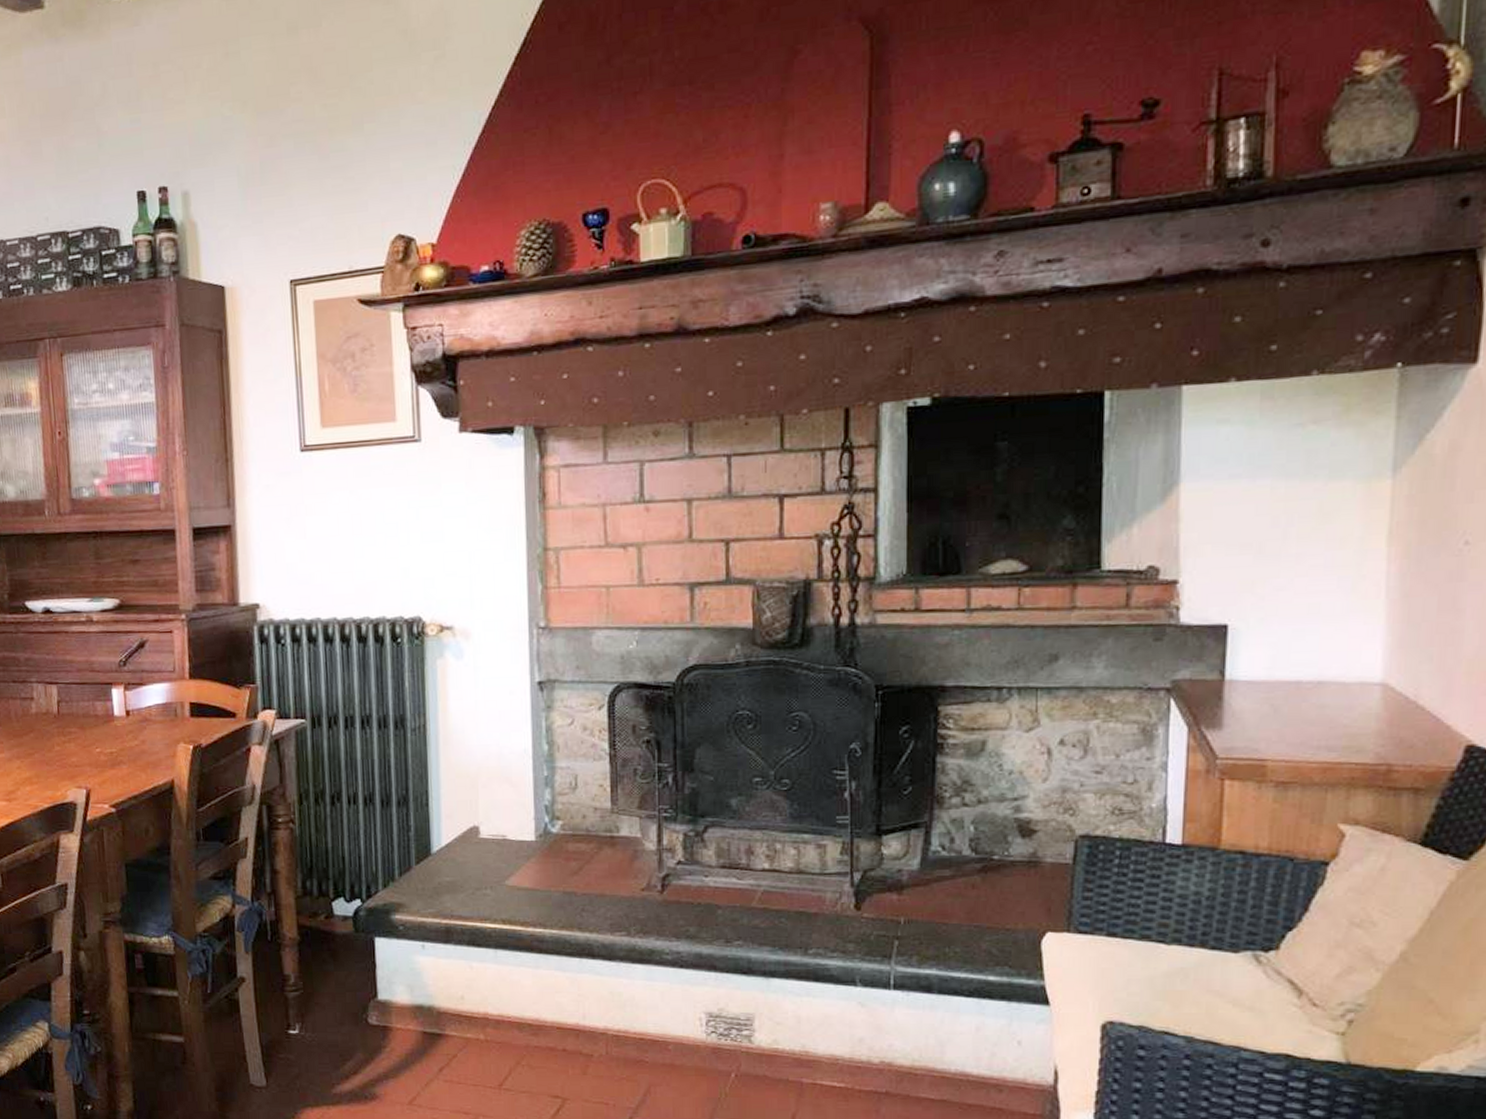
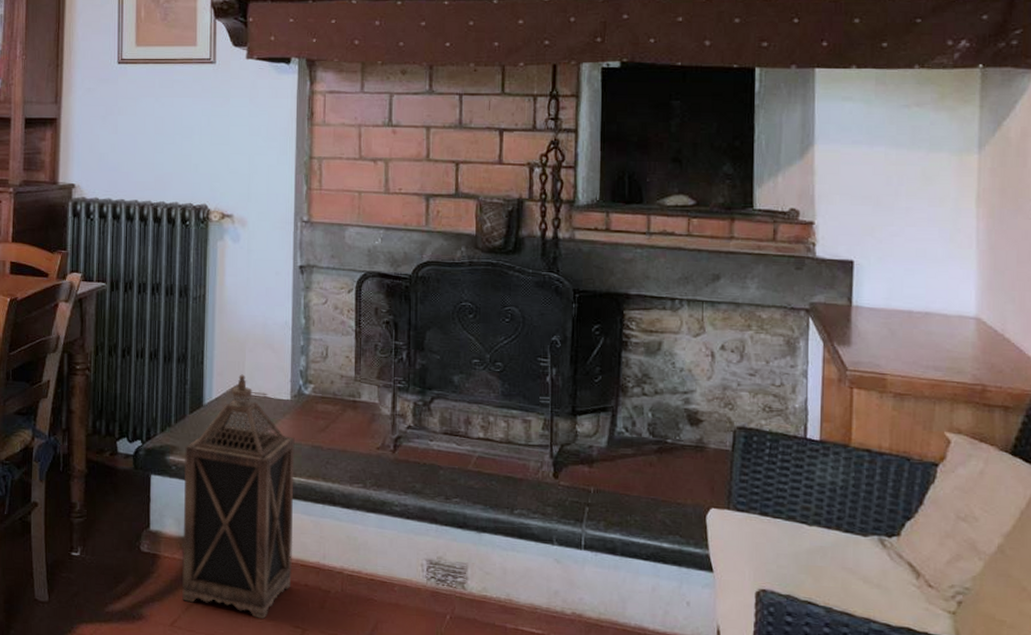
lantern: none [413,815,547,1091] -> present [181,374,295,620]

